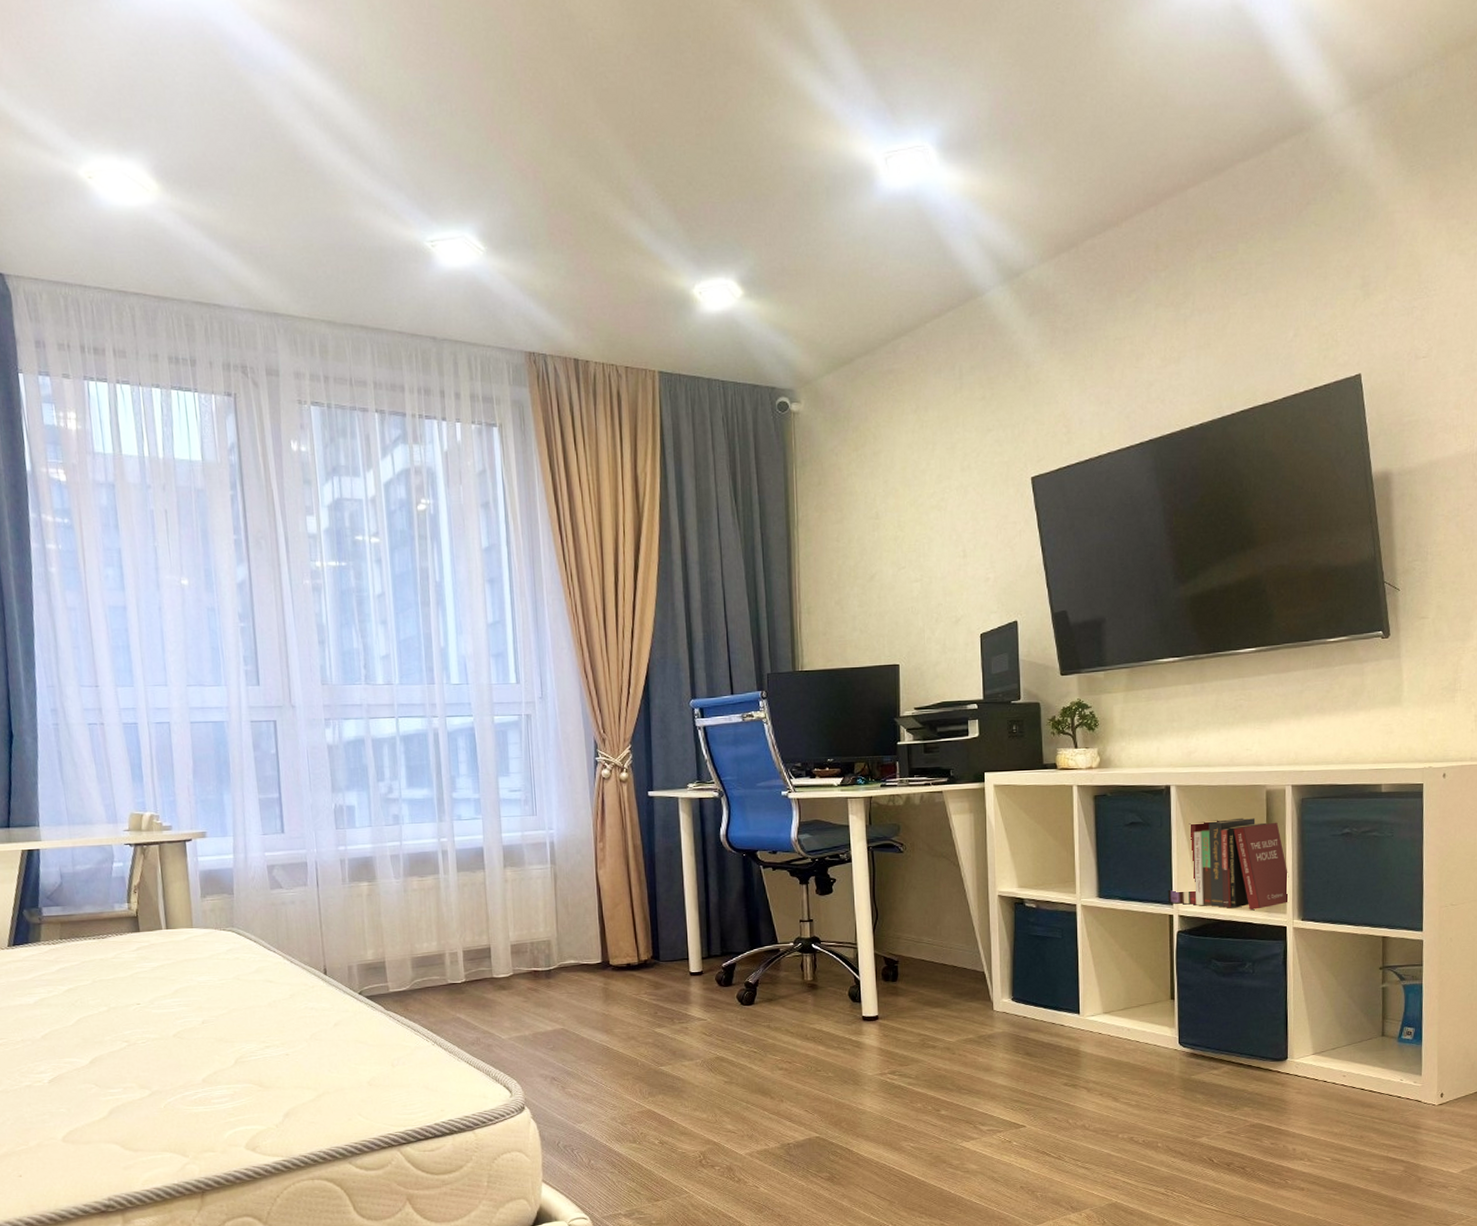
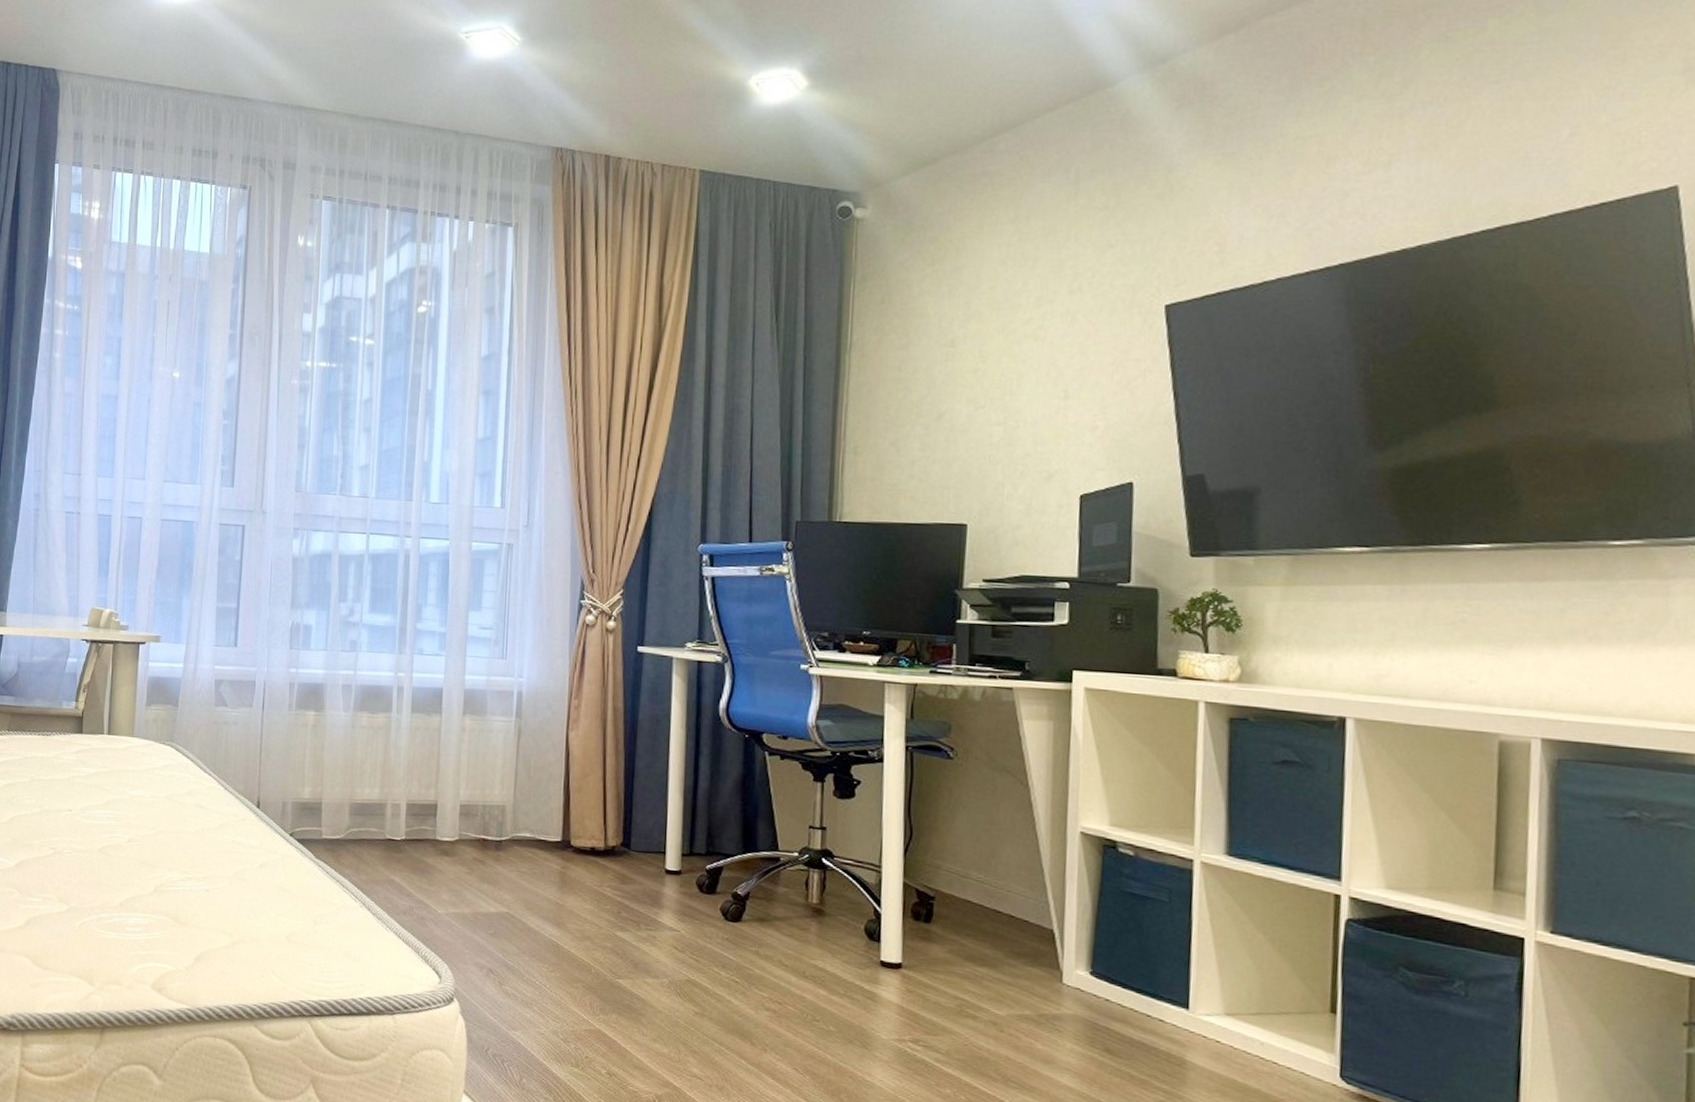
books: present [1168,817,1289,910] -> none [1333,772,1532,907]

